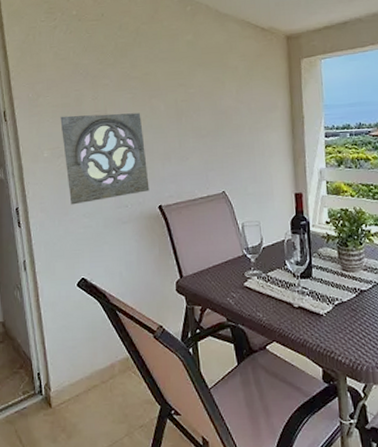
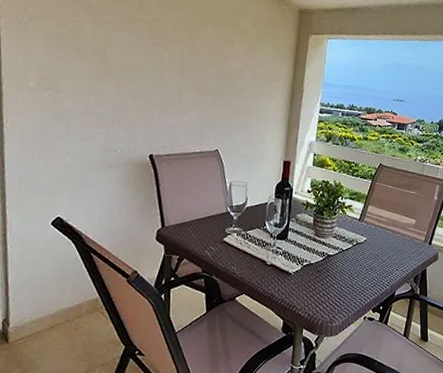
wall ornament: present [60,113,150,205] -> none [52,46,143,142]

